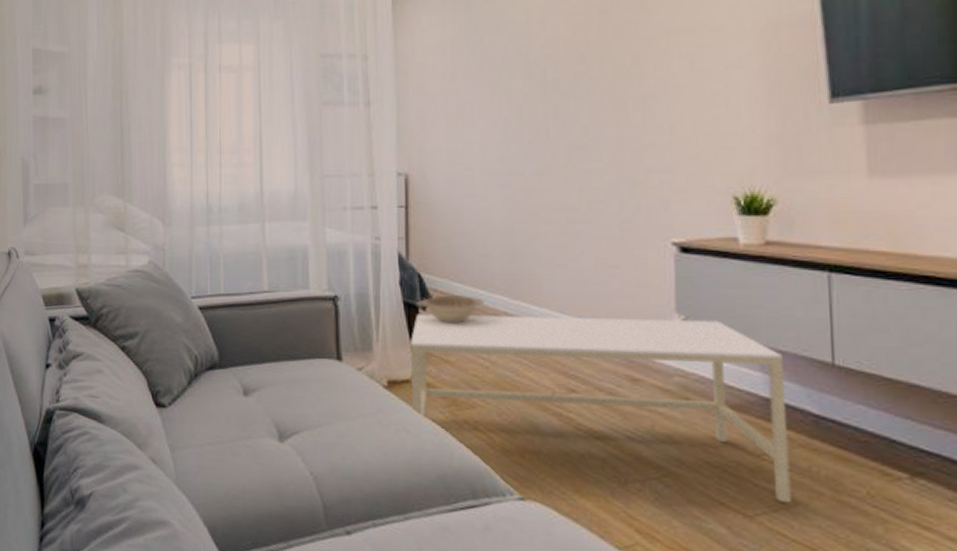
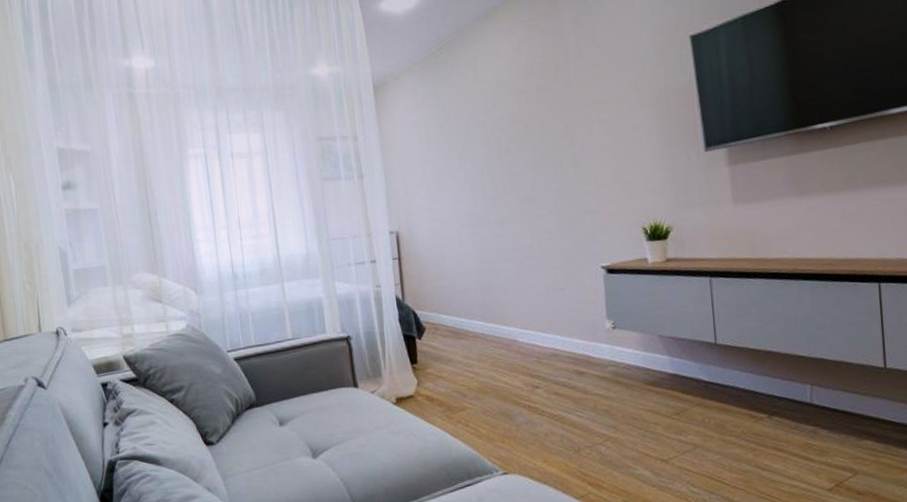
coffee table: present [410,314,791,504] -> none [411,321,693,448]
decorative bowl: present [417,294,484,324] -> none [414,323,466,347]

